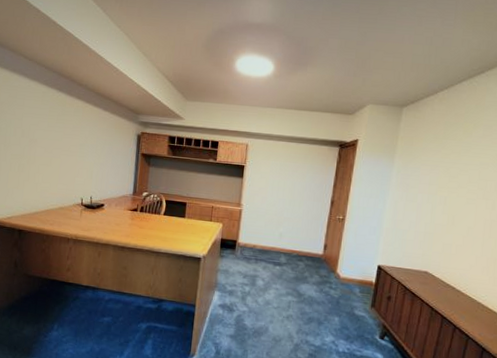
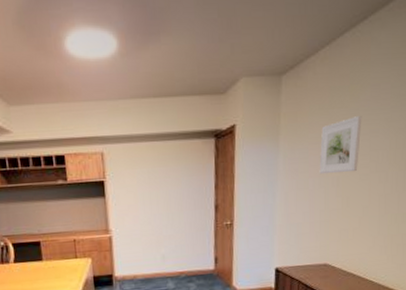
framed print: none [428,148,474,195] -> present [319,115,362,175]

